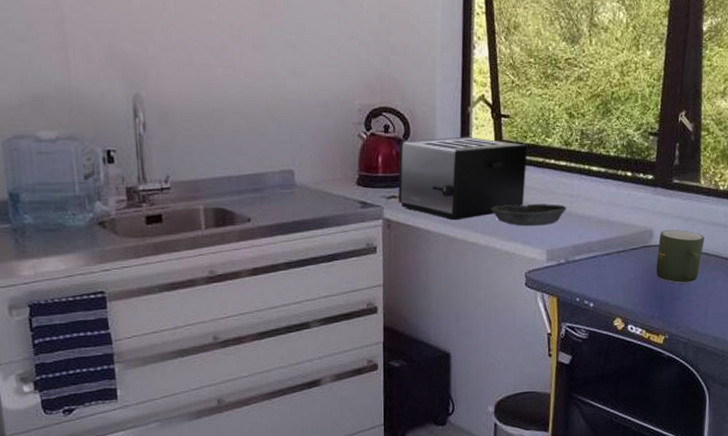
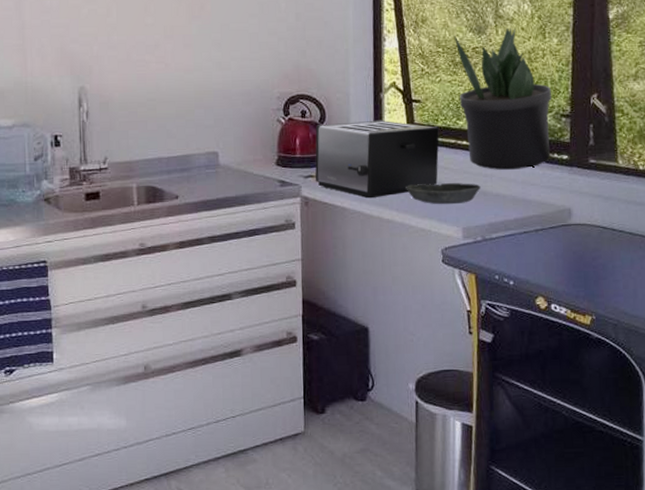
planter: none [546,38,641,191] -> present [453,28,551,171]
mug: present [656,230,705,284] -> none [577,209,627,263]

